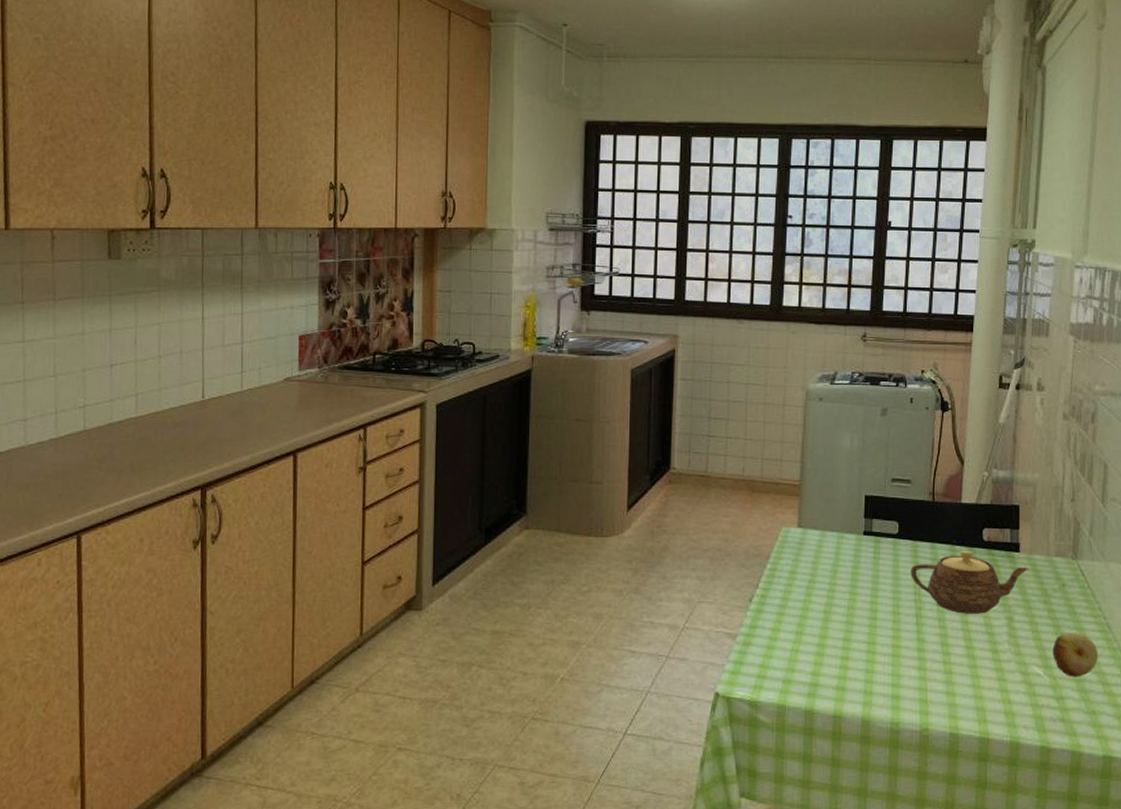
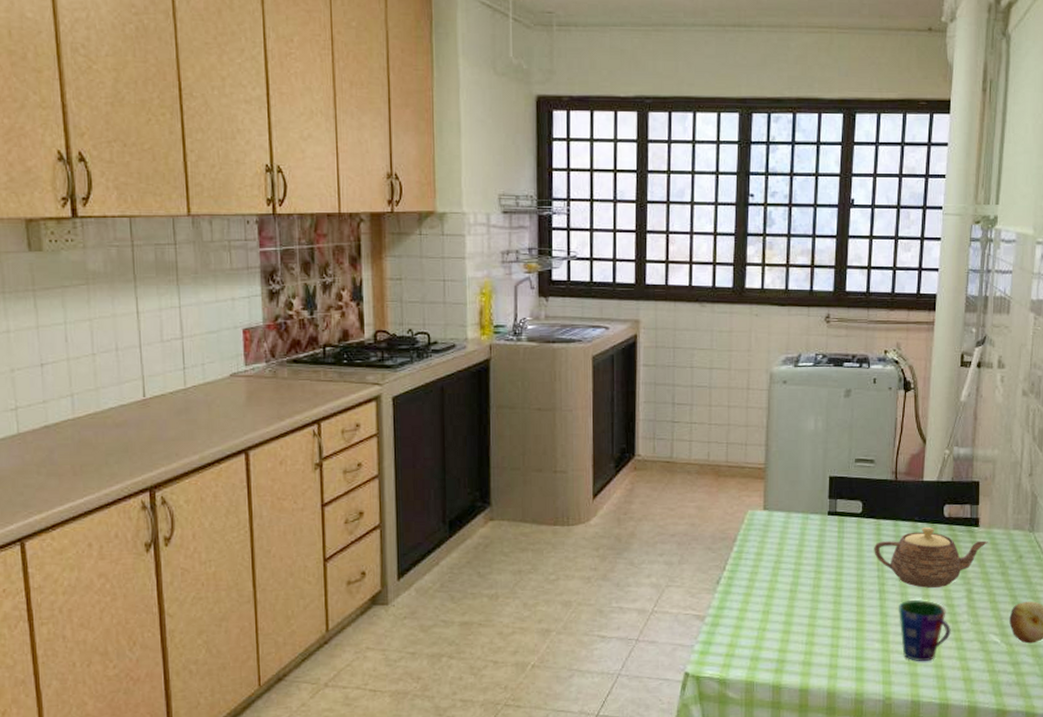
cup: none [935,625,991,692] -> present [898,599,951,662]

